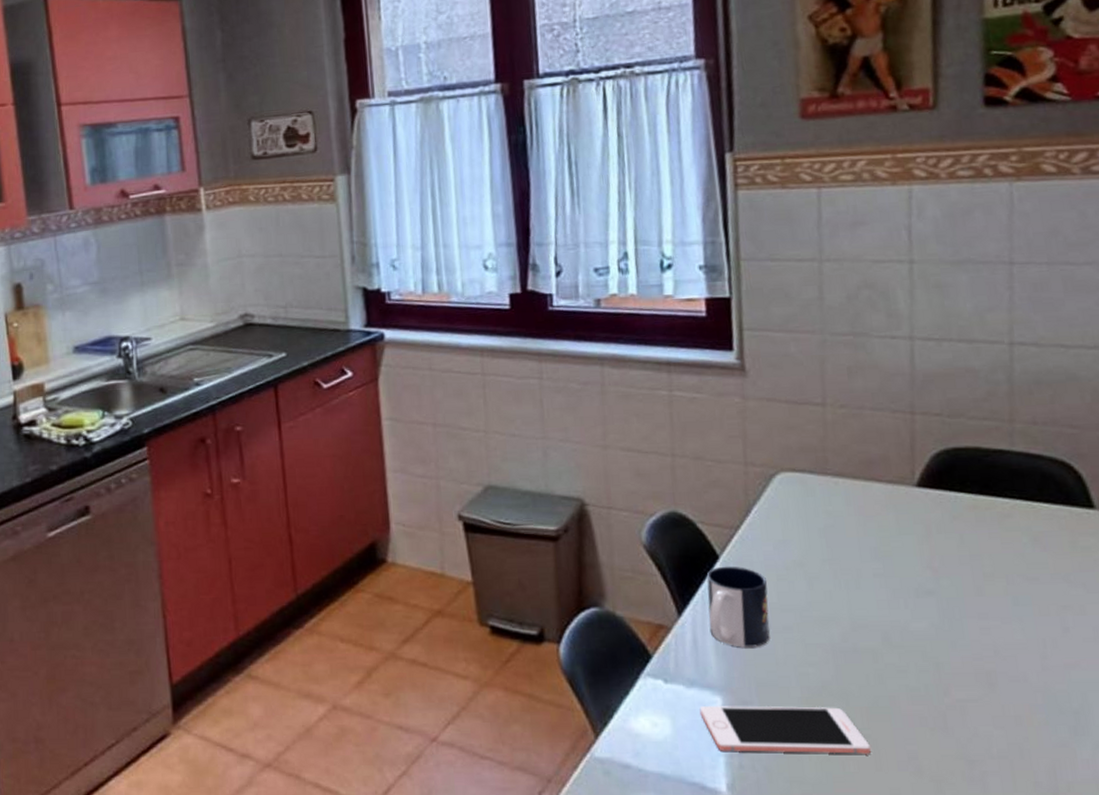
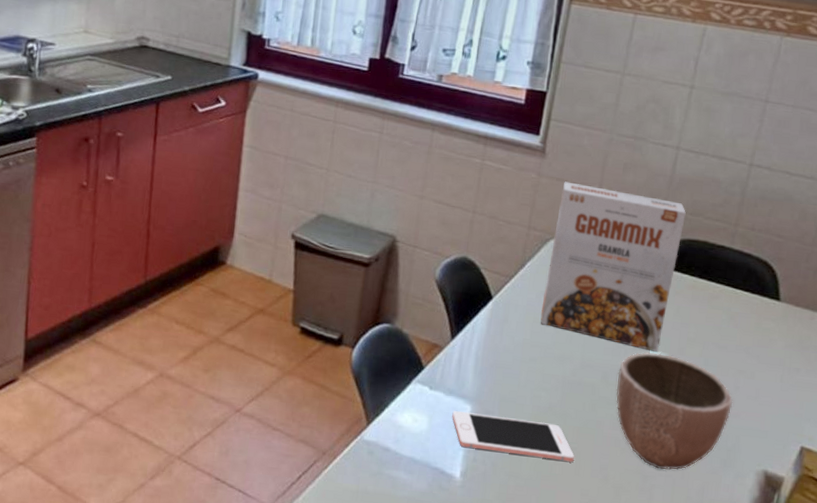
mug: present [706,566,770,648] -> none [473,305,525,371]
cereal box: none [777,400,948,596] -> present [540,181,686,352]
decorative bowl: none [902,597,1066,750] -> present [616,351,733,470]

